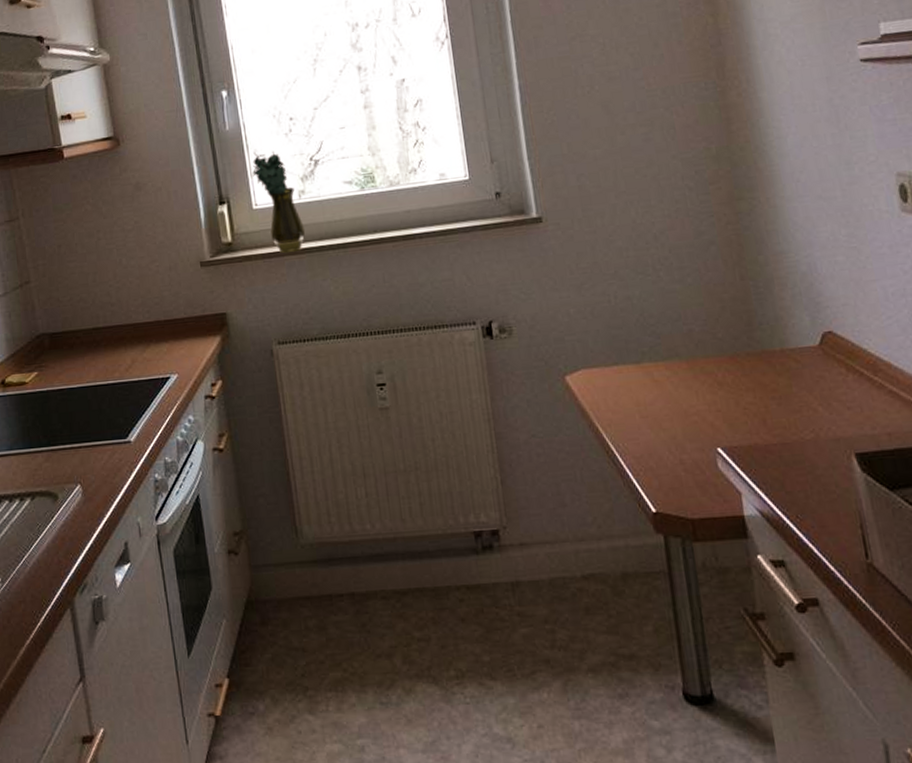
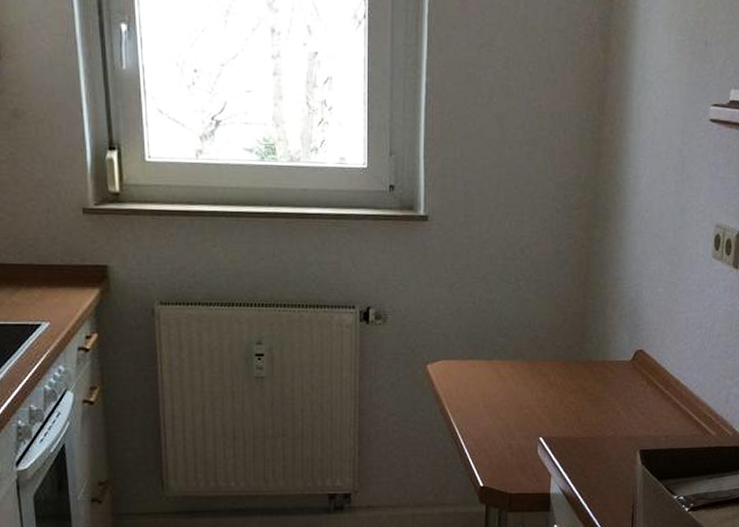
vase: present [252,150,306,254] -> none [148,99,200,214]

